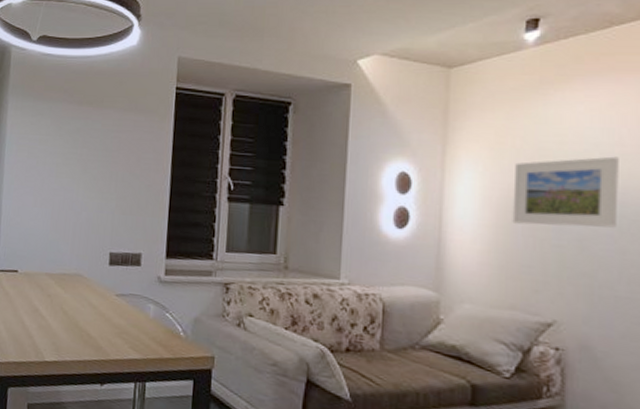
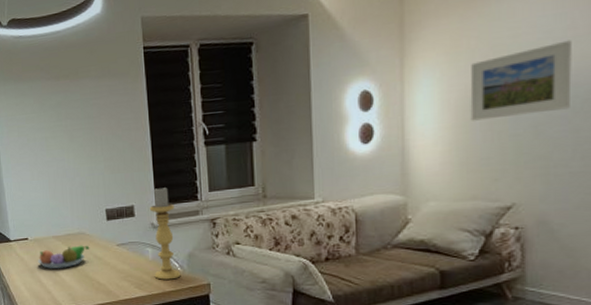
fruit bowl: none [23,287,86,312] -> present [37,245,90,269]
candle holder: none [153,238,186,345] -> present [149,187,181,280]

